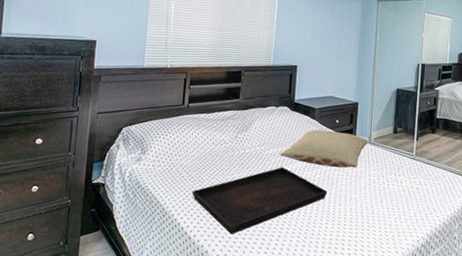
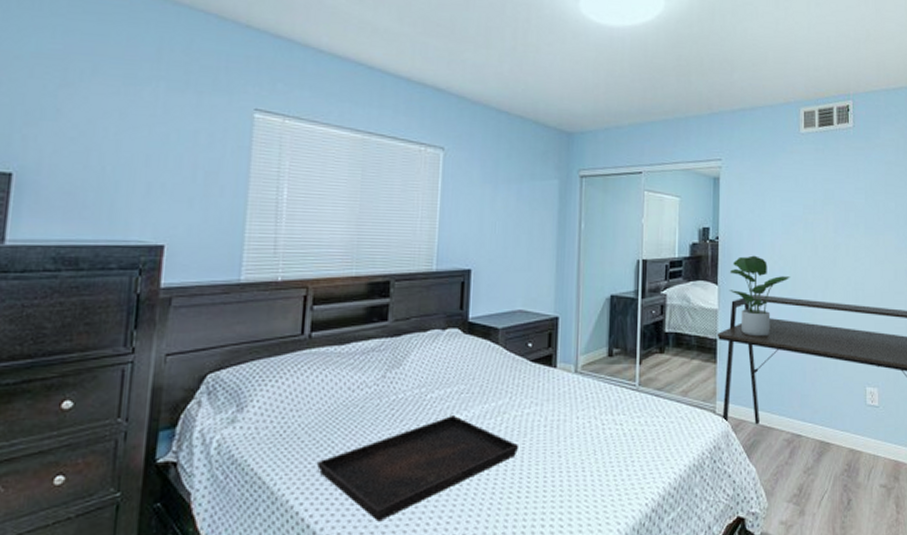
pillow: present [280,129,369,168] -> none [449,358,574,410]

